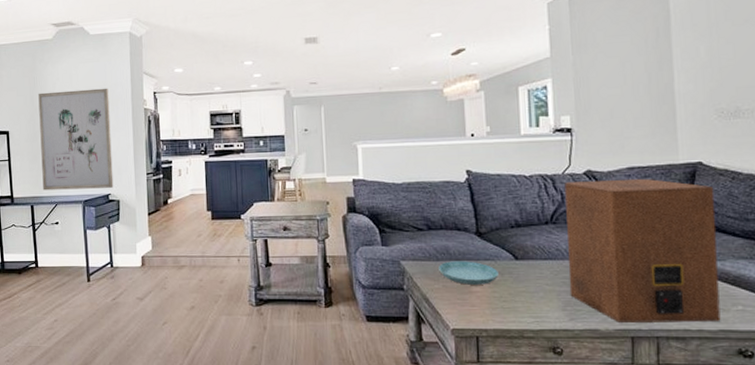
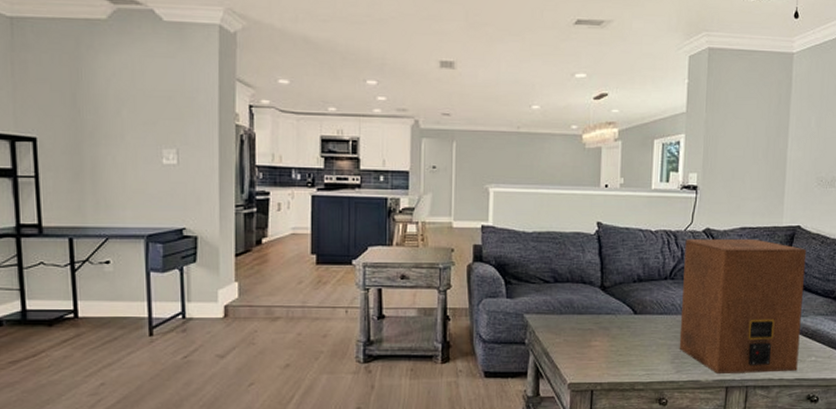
wall art: present [38,88,114,191] -> none [83,90,190,221]
saucer: present [439,261,498,285] -> none [561,315,617,339]

